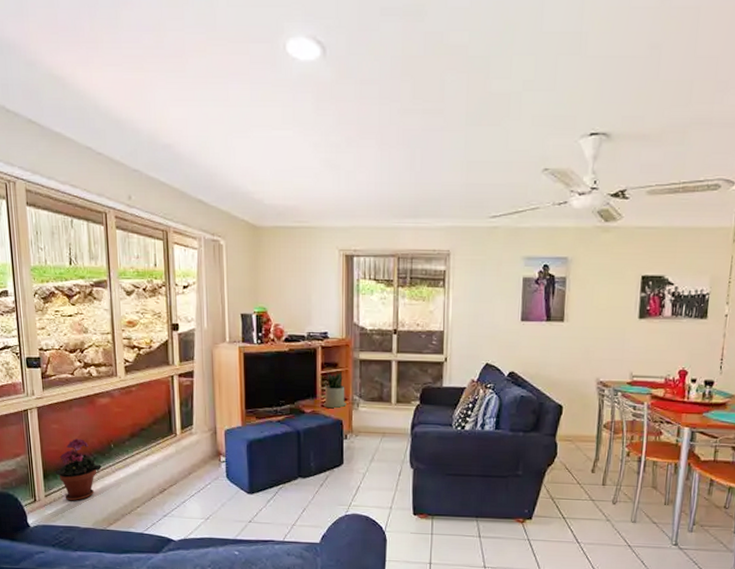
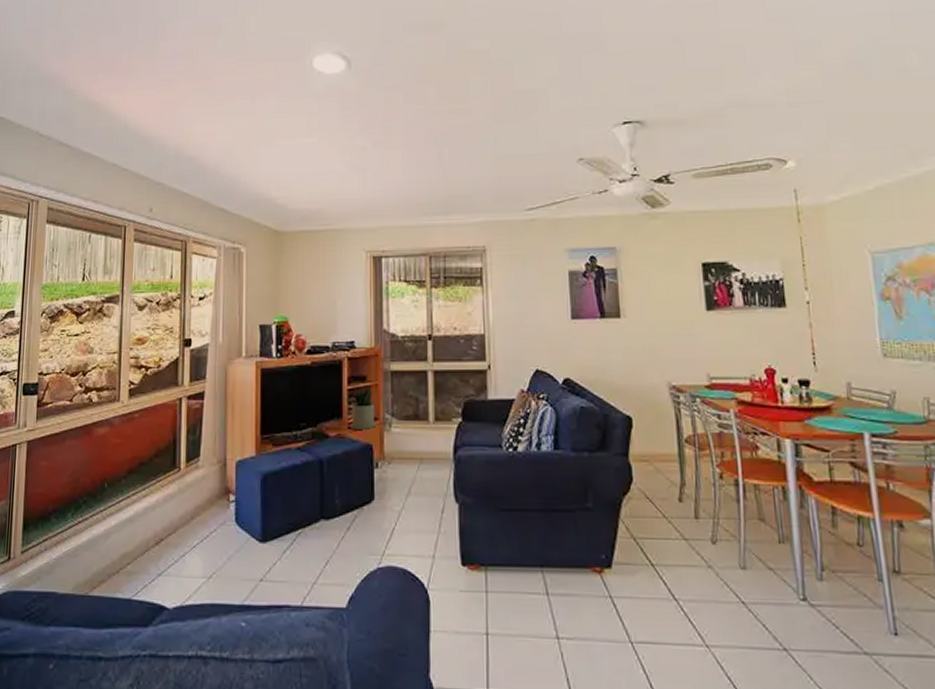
potted plant: present [54,439,102,501] -> none [35,478,91,558]

